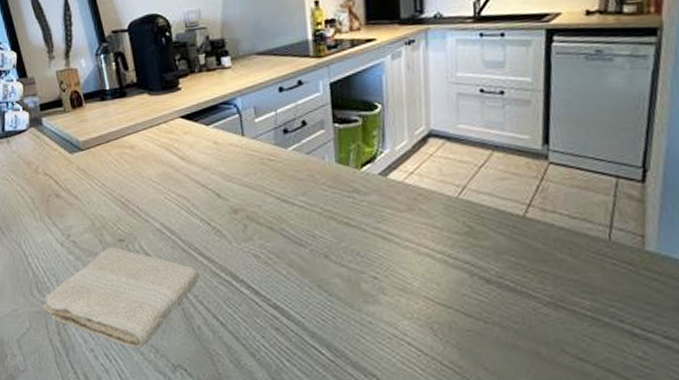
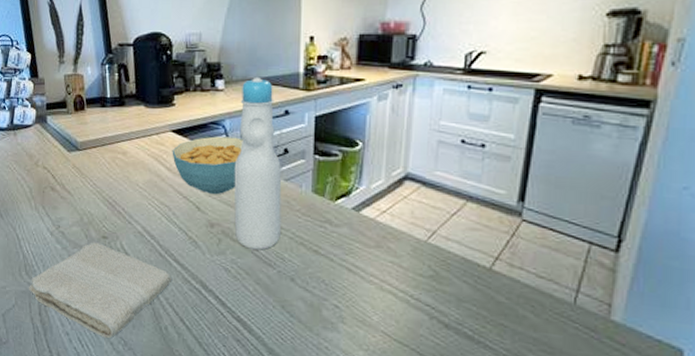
cereal bowl: none [183,115,258,179] -> present [172,136,243,195]
bottle: none [250,49,309,231] -> present [234,76,282,250]

